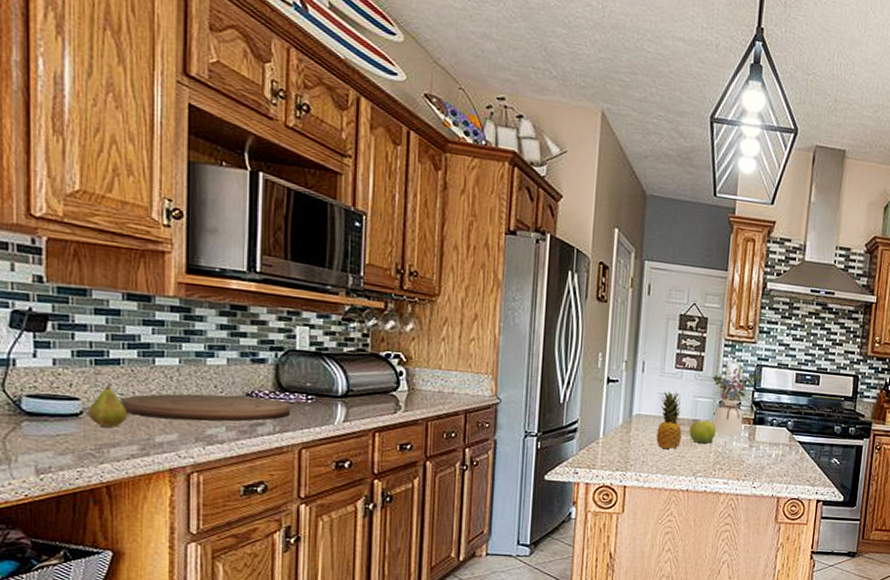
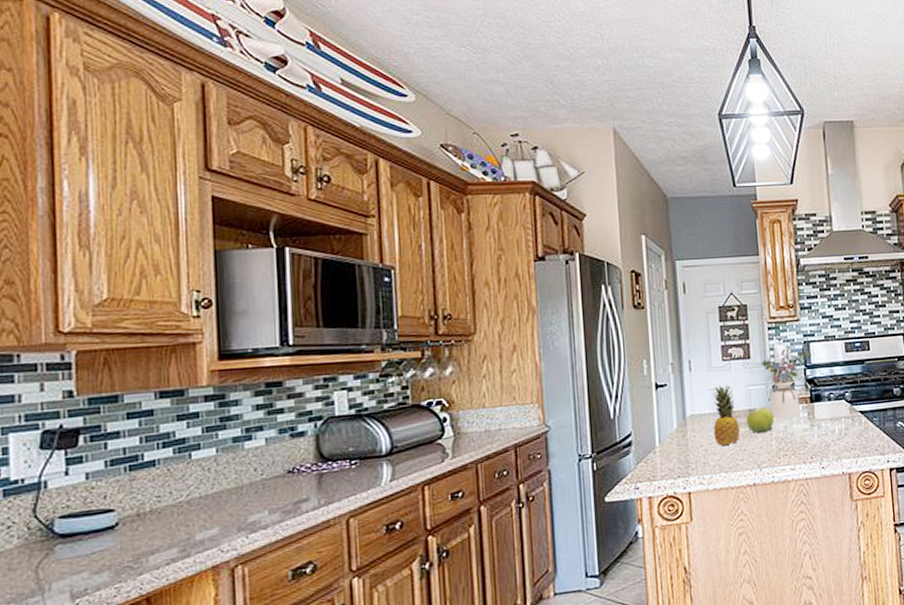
fruit: present [89,382,128,427] -> none [125,486,166,535]
cutting board: present [120,393,290,421] -> none [157,471,334,516]

